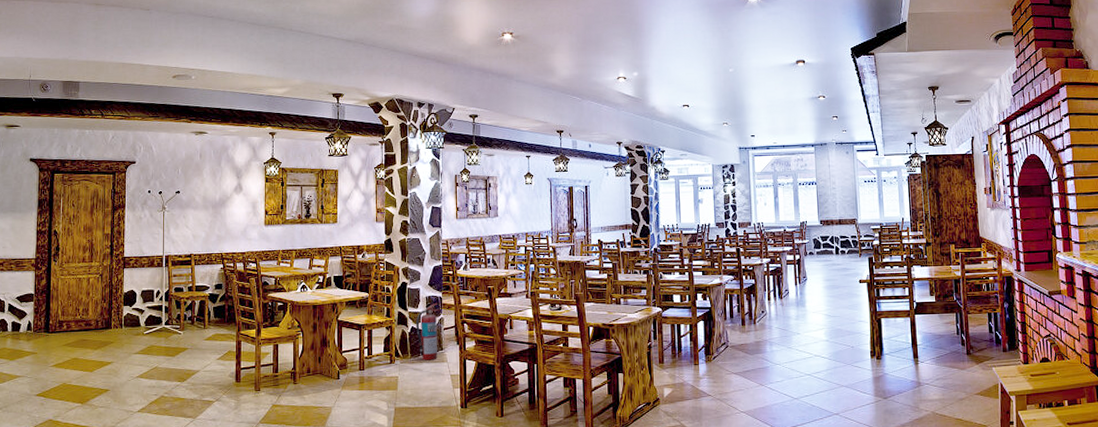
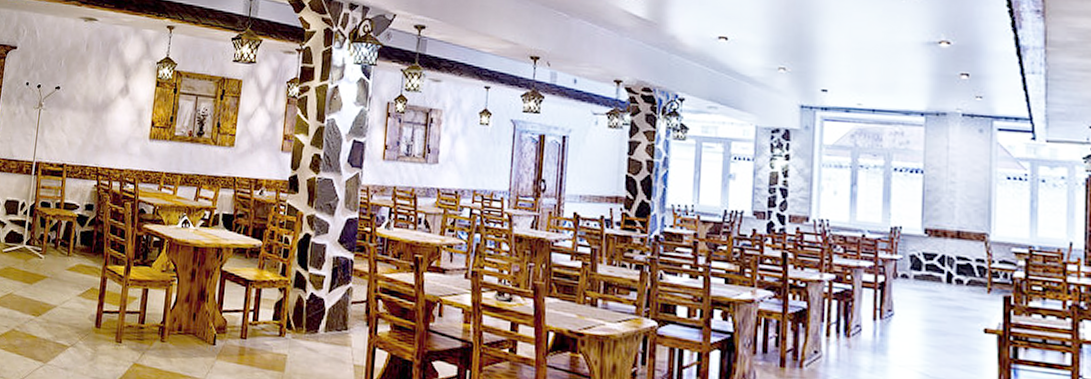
fire extinguisher: present [416,303,441,361] -> none [316,266,351,342]

